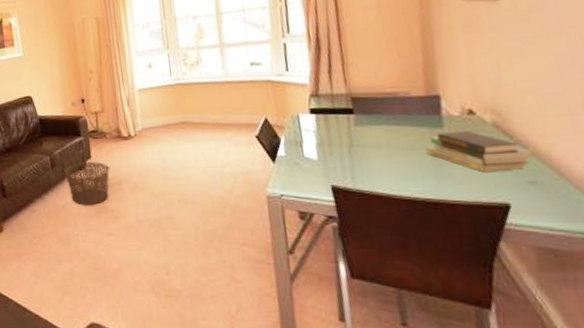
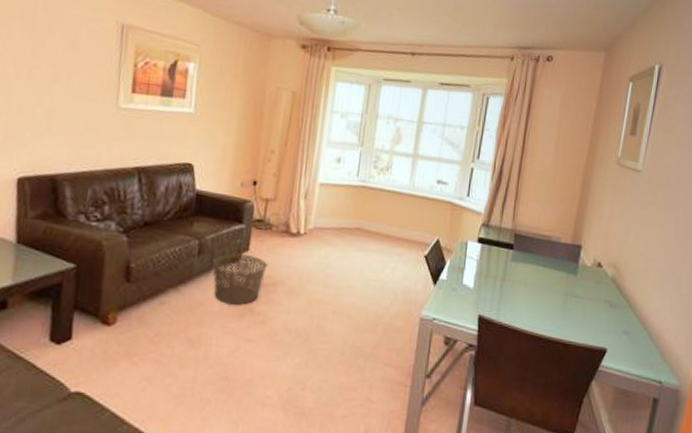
books: present [425,131,534,173] -> none [559,279,632,321]

